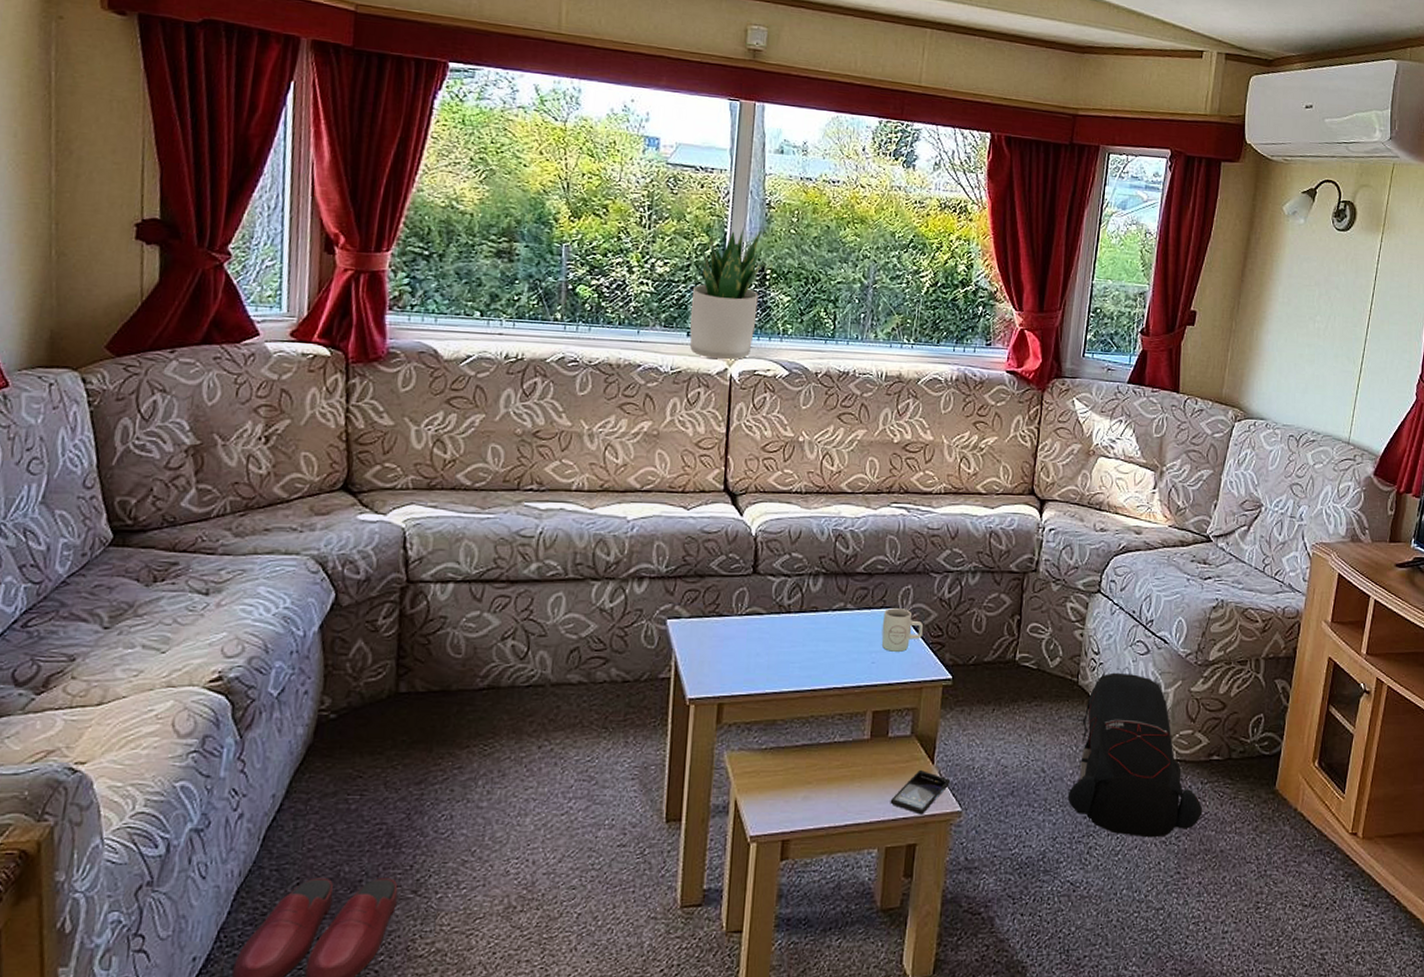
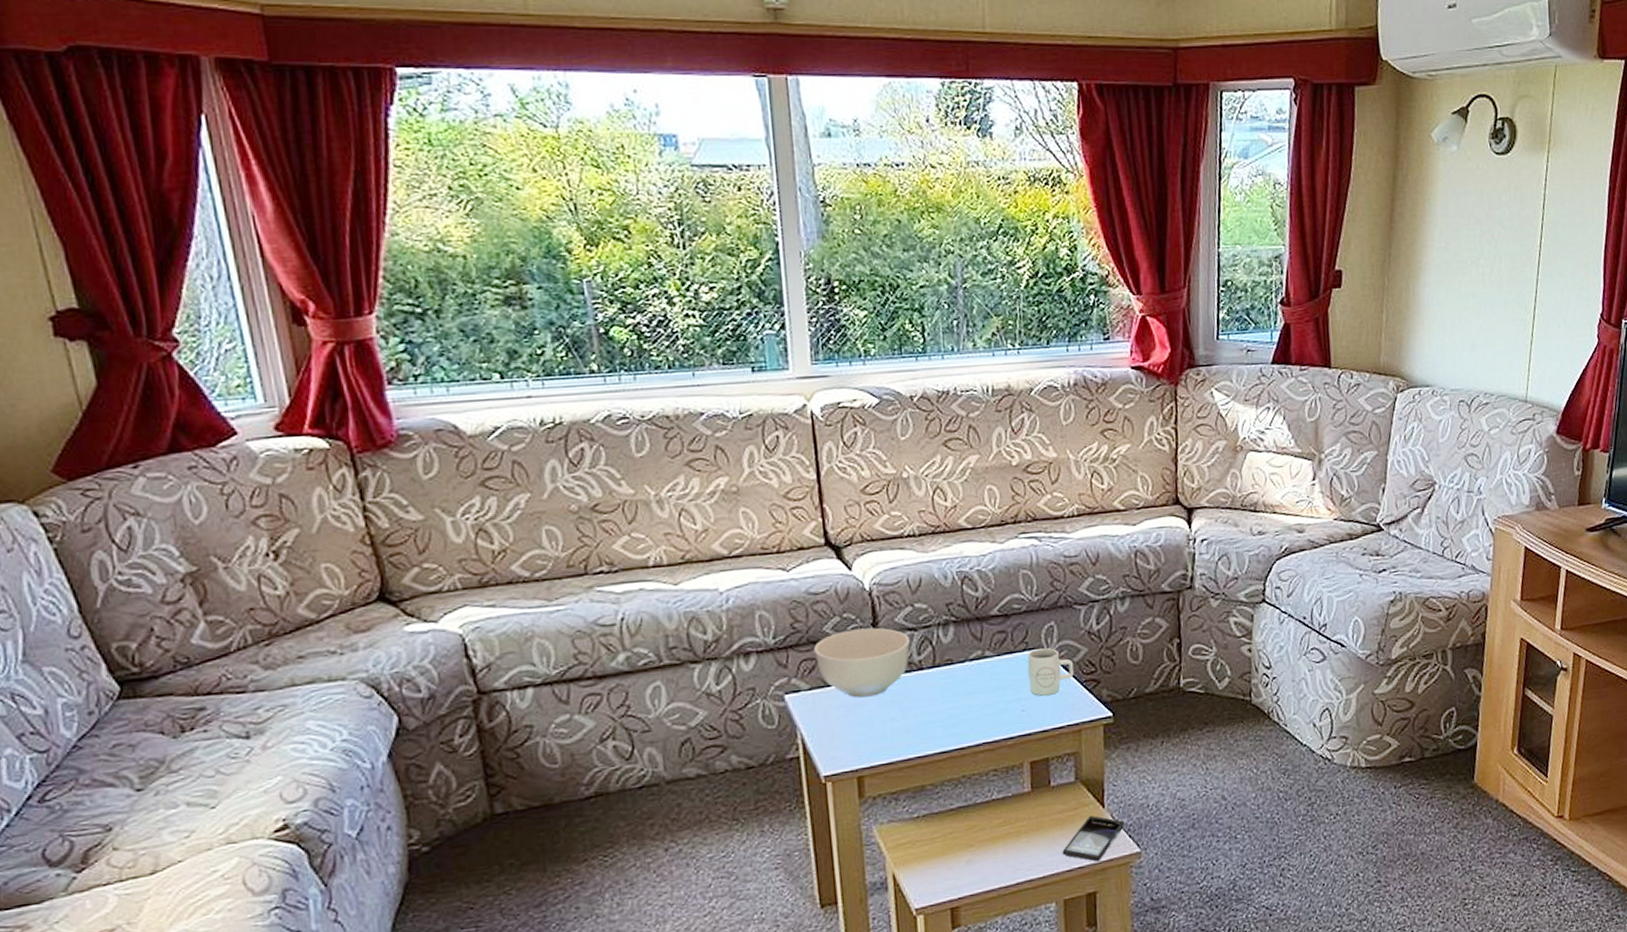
planter: present [689,228,765,360] -> none [748,233,831,396]
bowl: none [699,568,784,631] -> present [814,627,911,698]
backpack: present [1067,672,1202,838] -> none [1253,684,1398,852]

